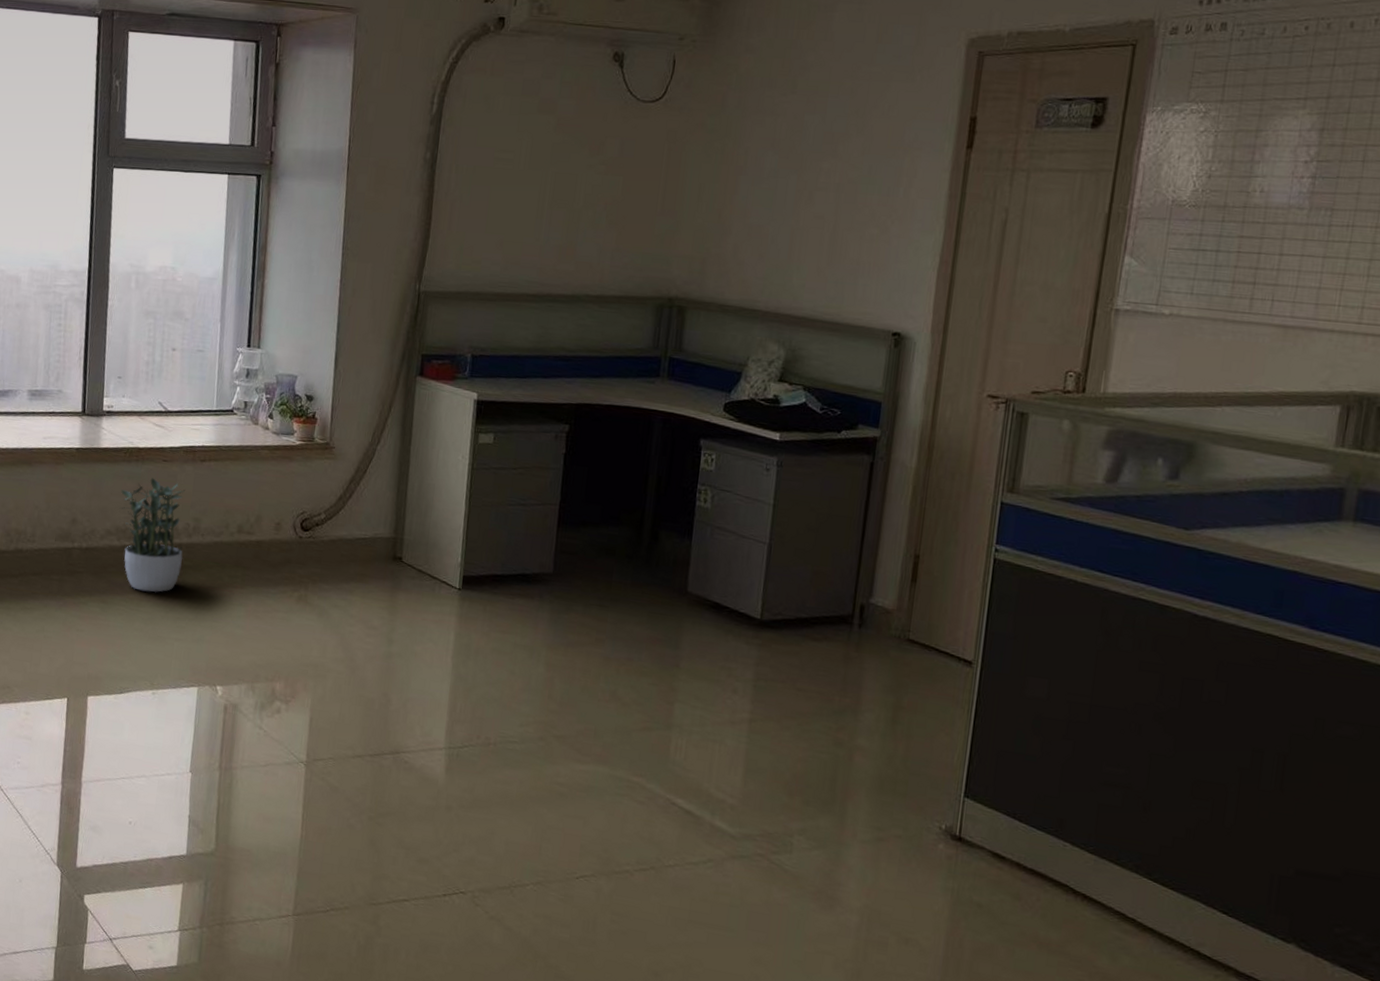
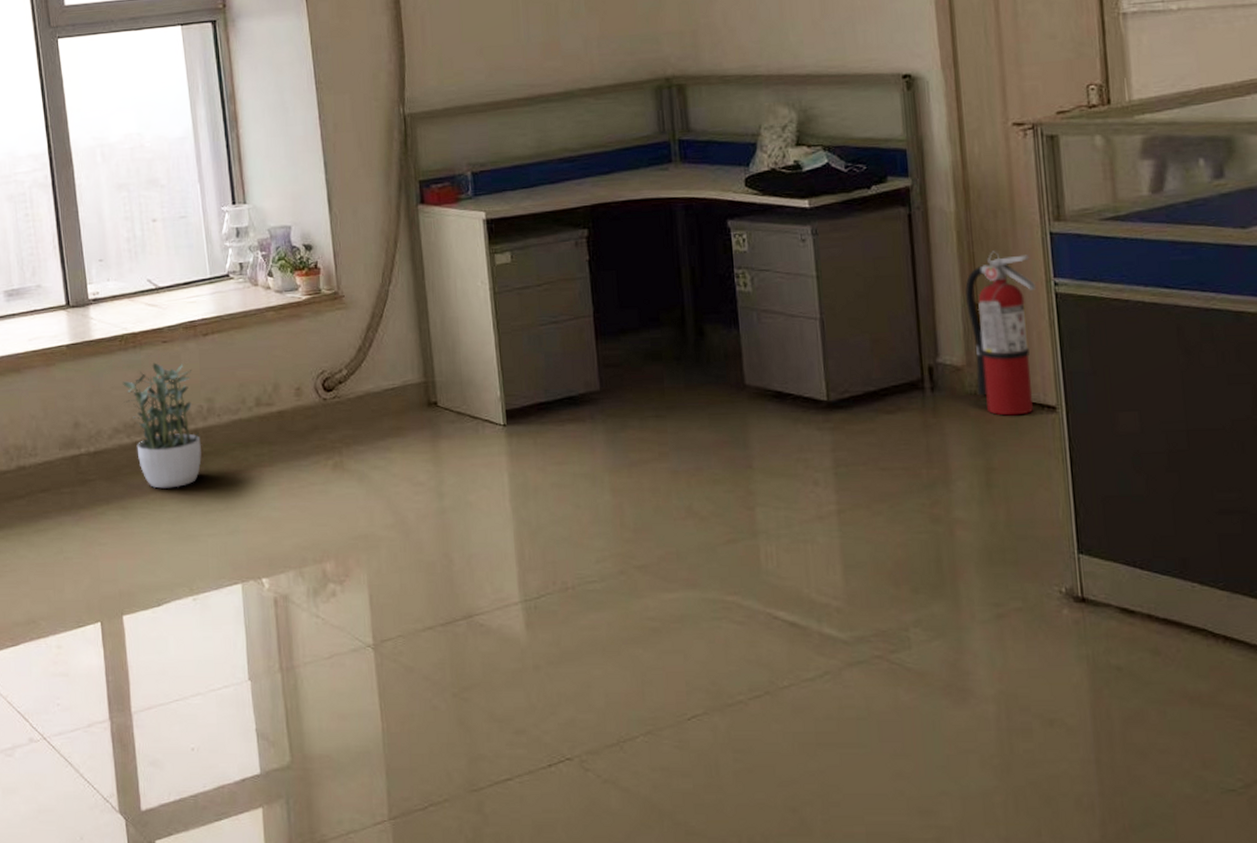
fire extinguisher: none [901,509,978,664] -> present [965,250,1037,416]

